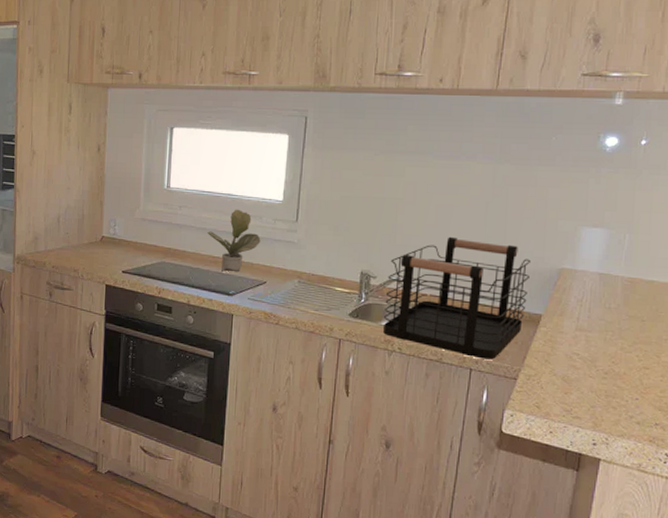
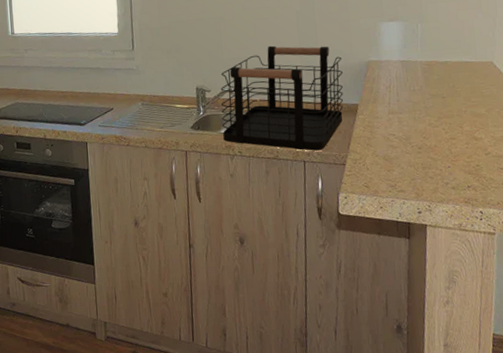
potted plant: present [207,209,261,273] -> none [54,45,103,106]

